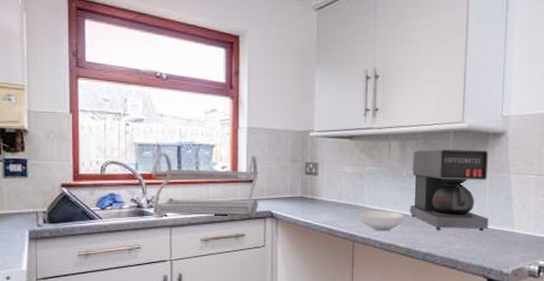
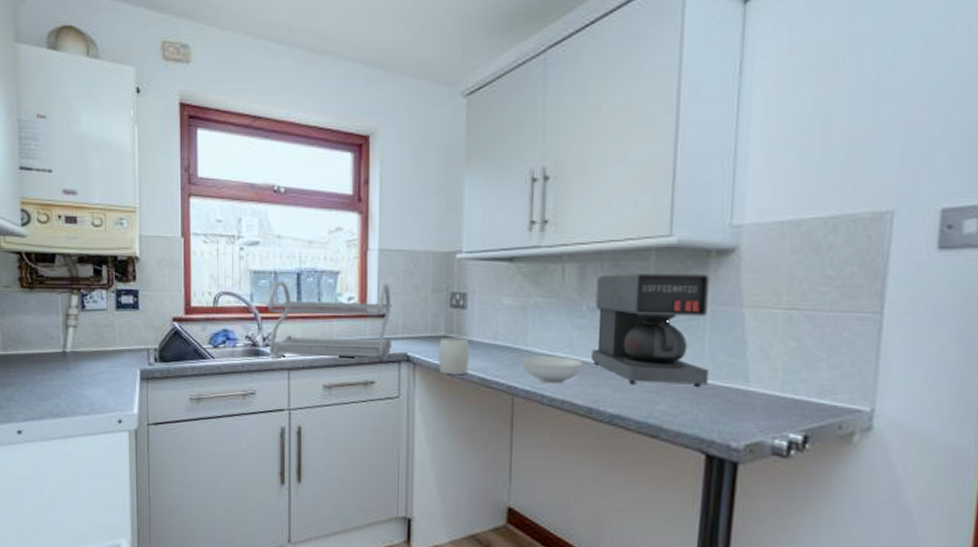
mug: none [296,198,320,228] -> present [438,338,469,376]

